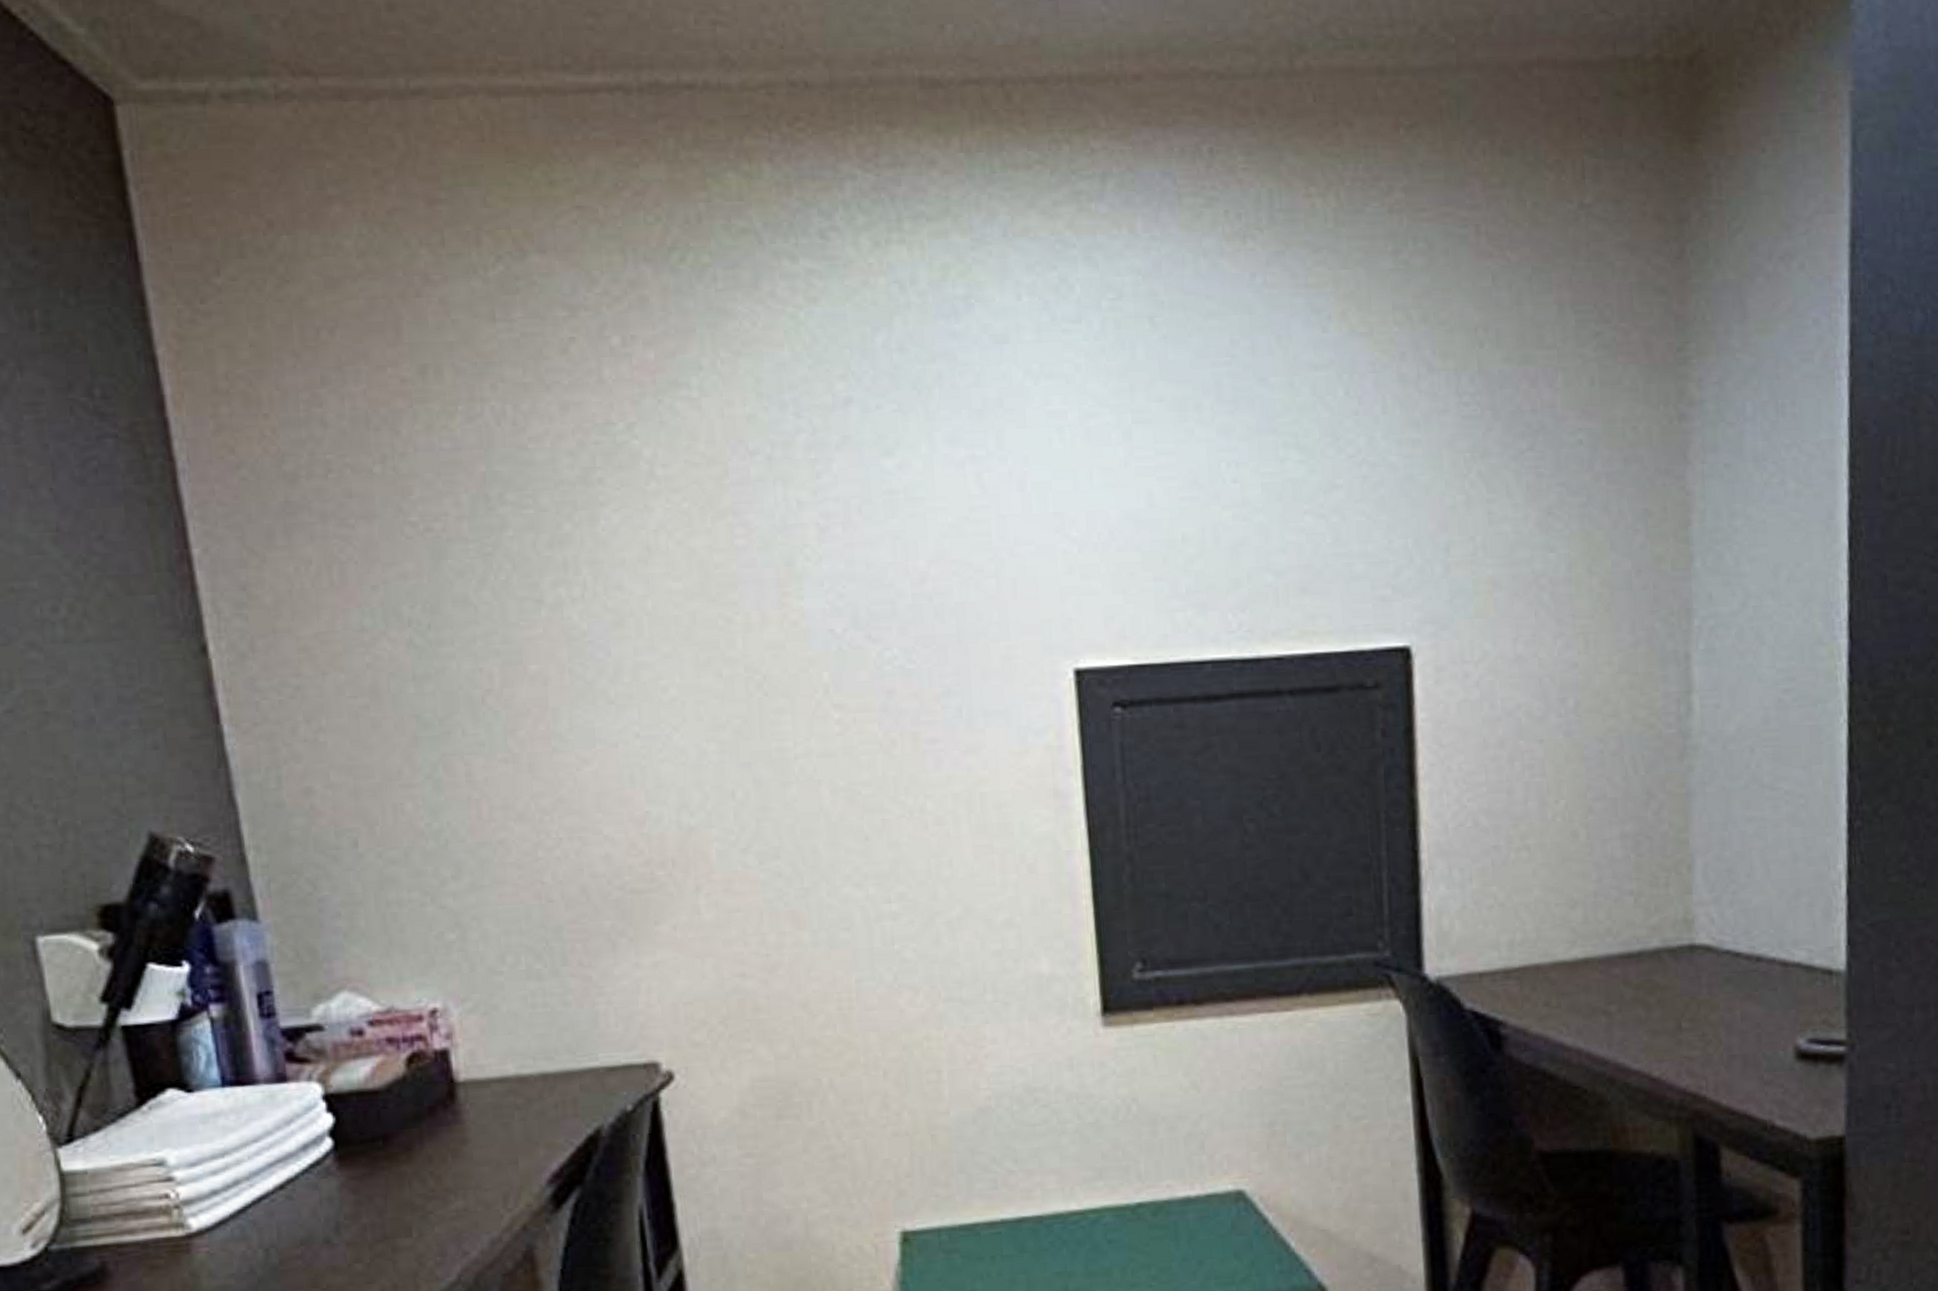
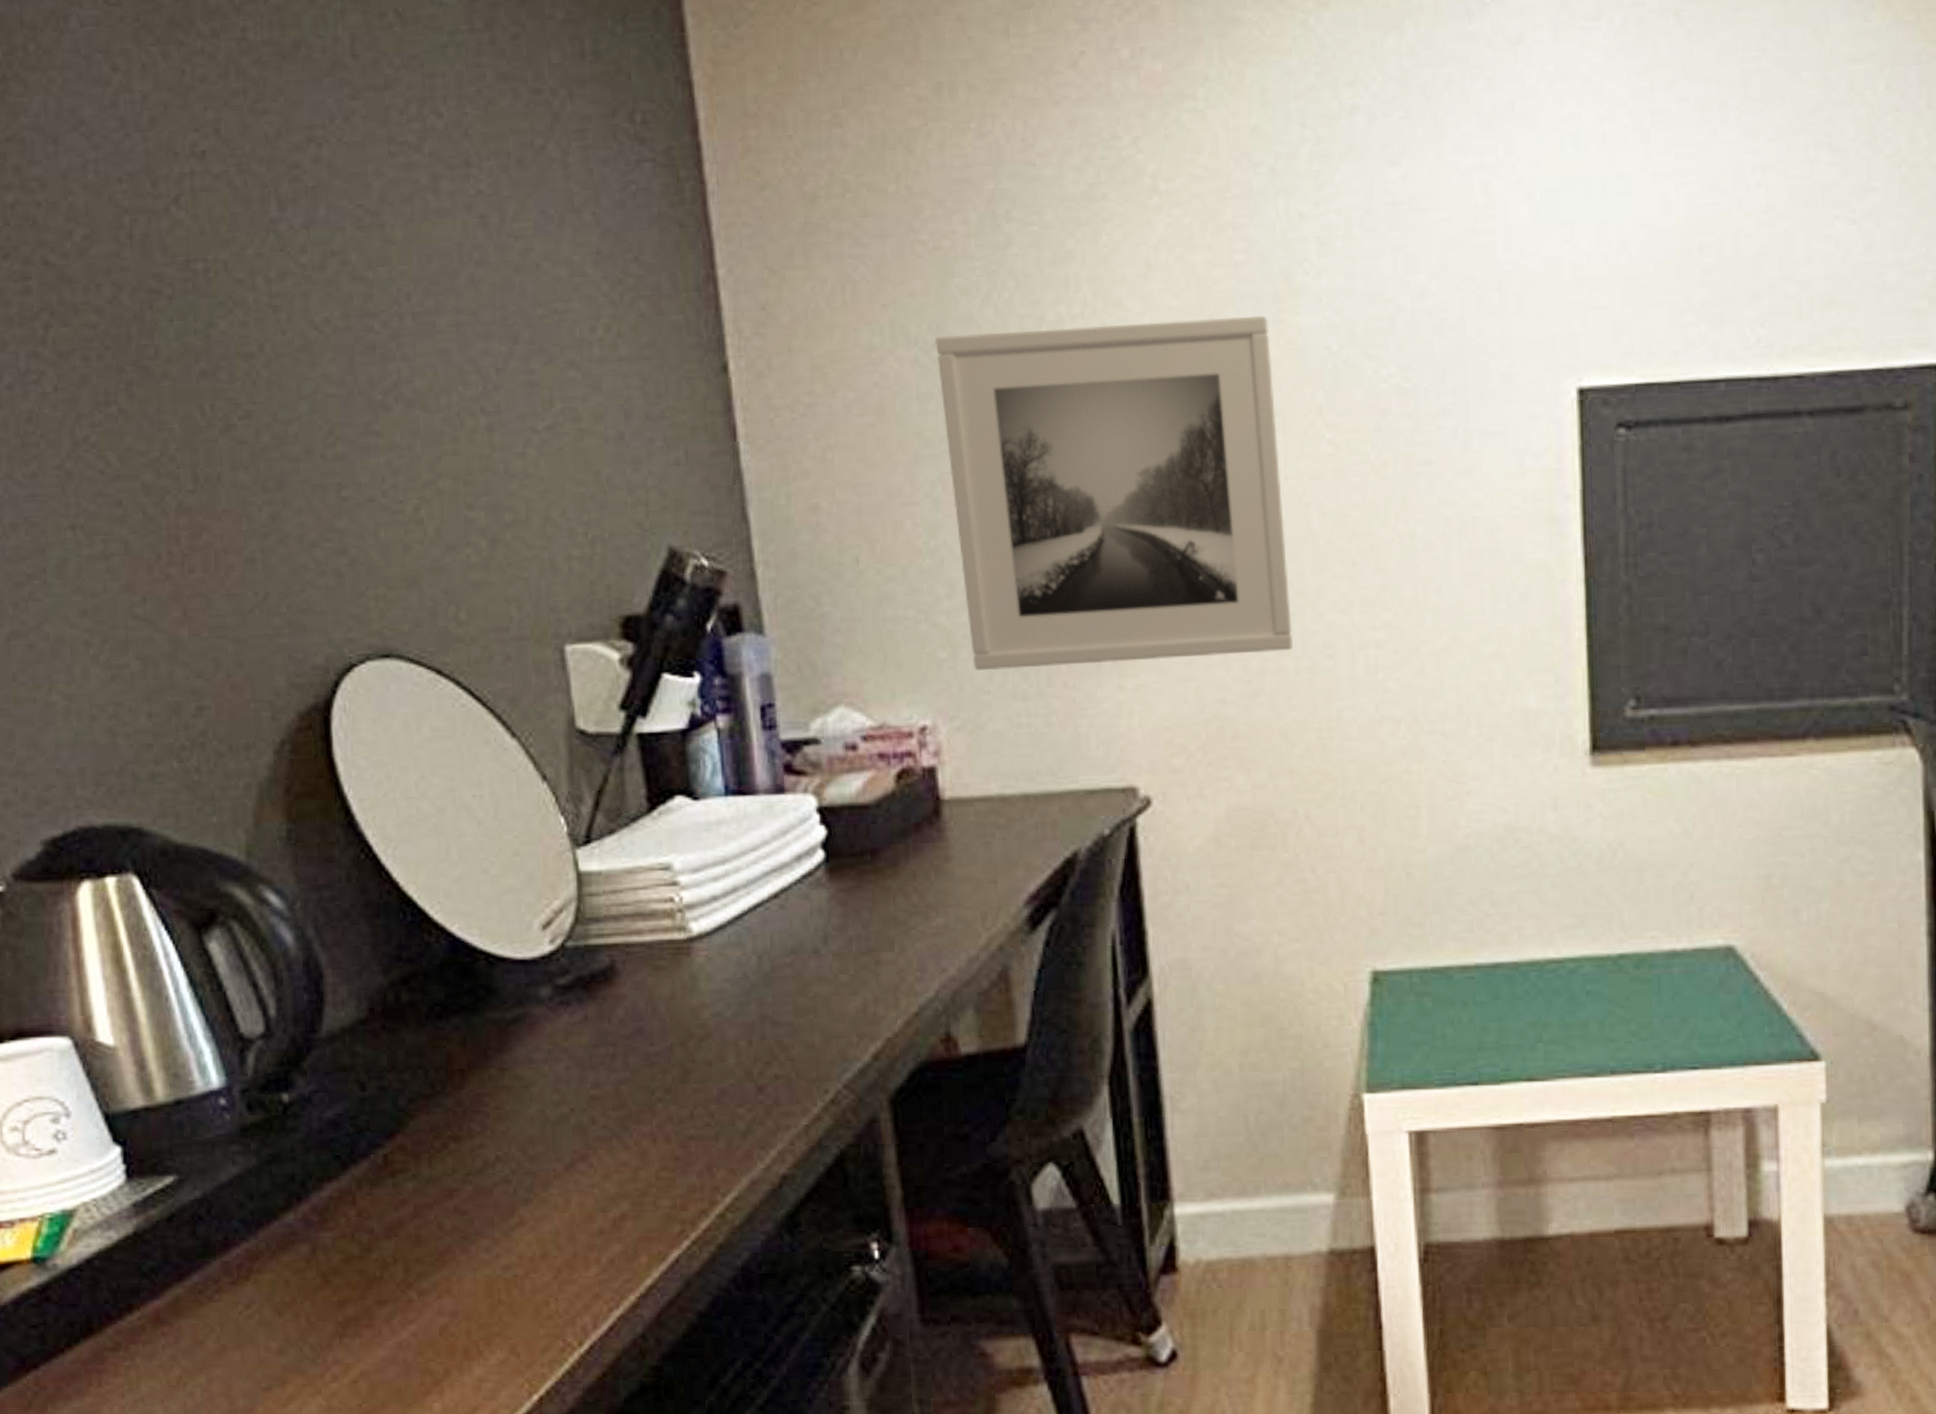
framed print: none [430,600,810,952] -> present [935,316,1293,671]

